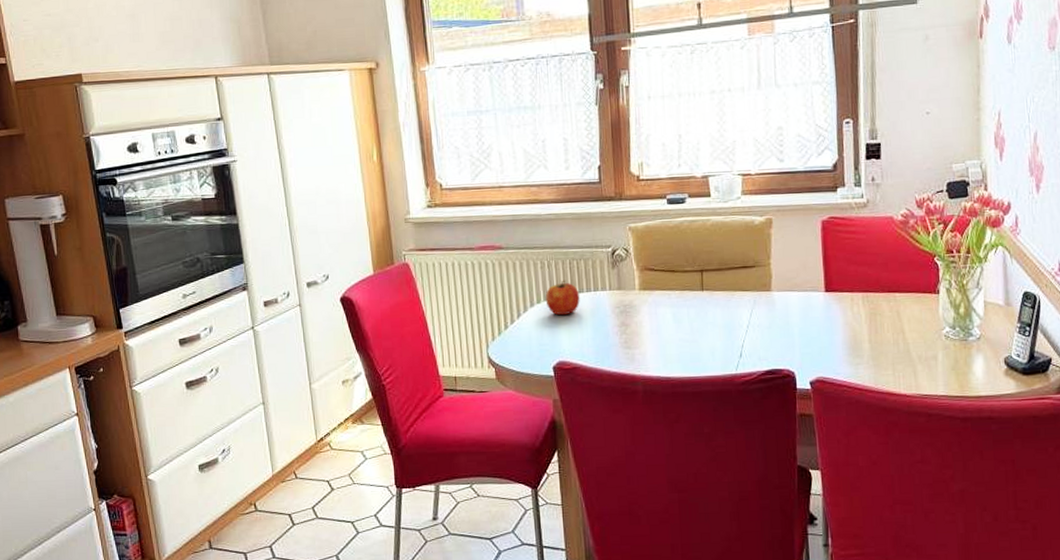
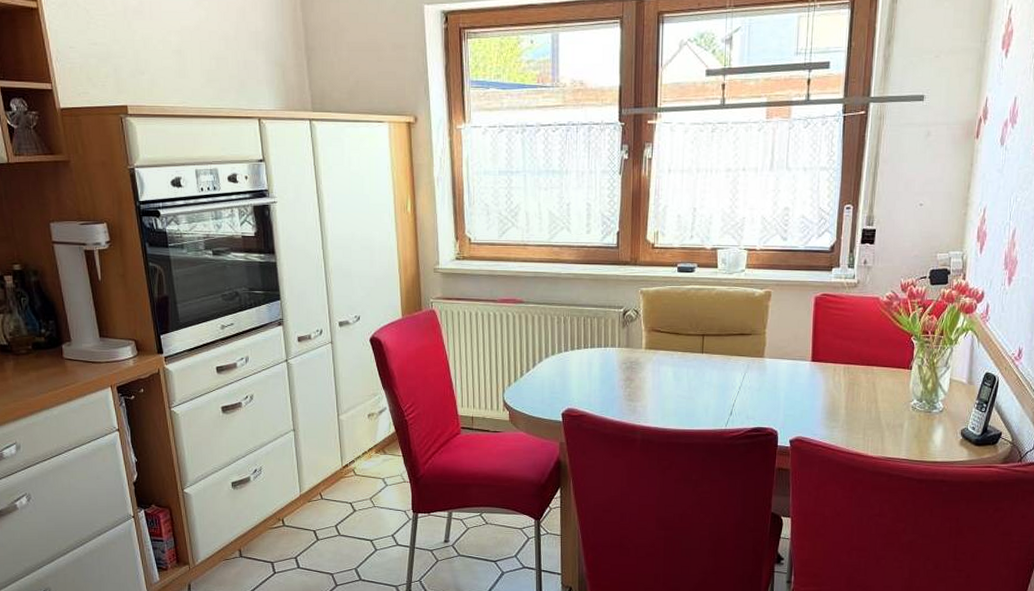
fruit: present [545,280,580,316] -> none [559,335,591,368]

